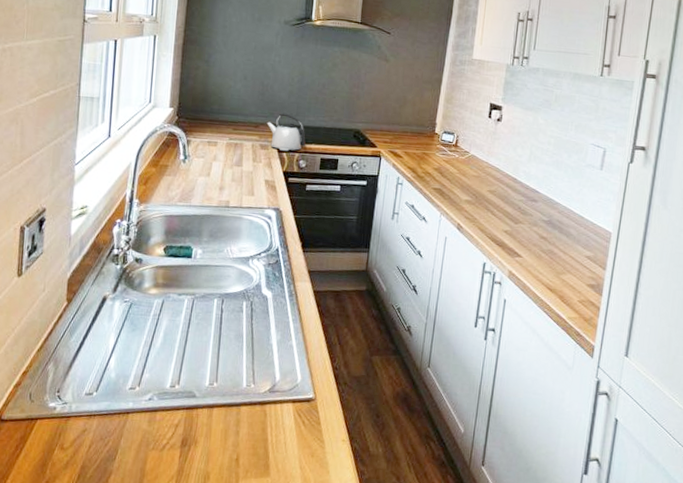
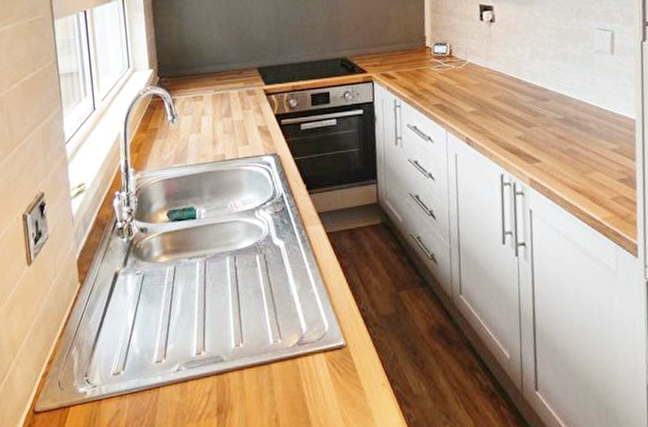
kettle: present [266,112,306,151] -> none [249,53,293,93]

